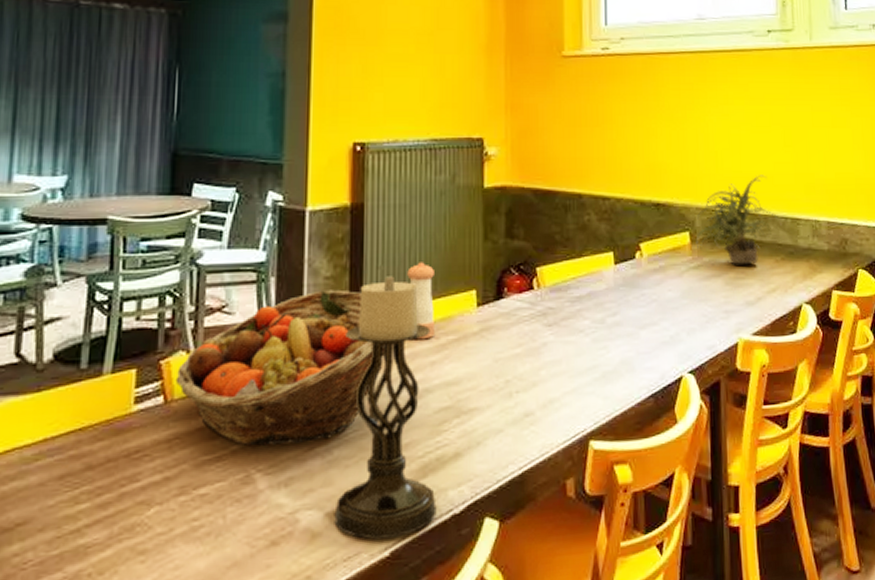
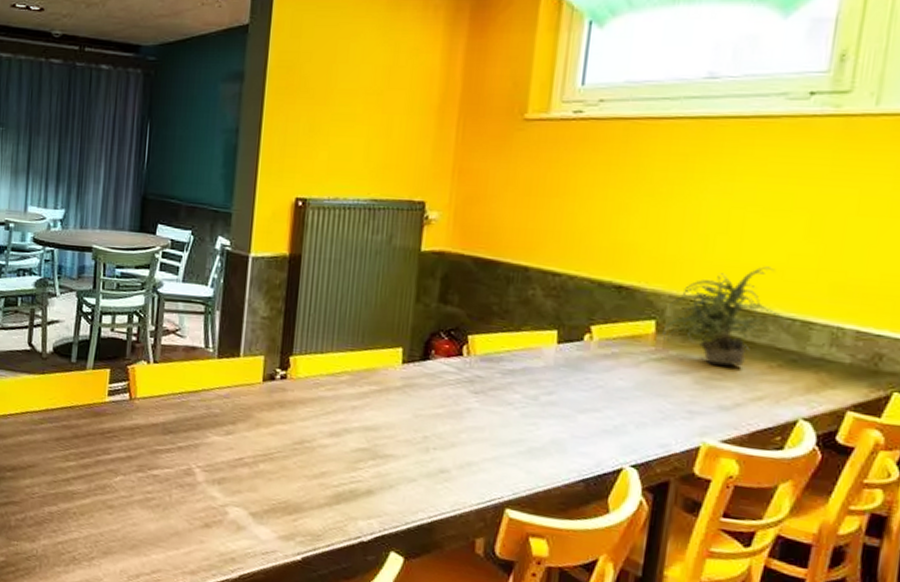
fruit basket: present [175,289,384,446] -> none [138,328,310,454]
candle holder: present [334,276,437,540] -> none [256,323,355,548]
pepper shaker: present [407,262,436,340] -> none [336,315,363,386]

